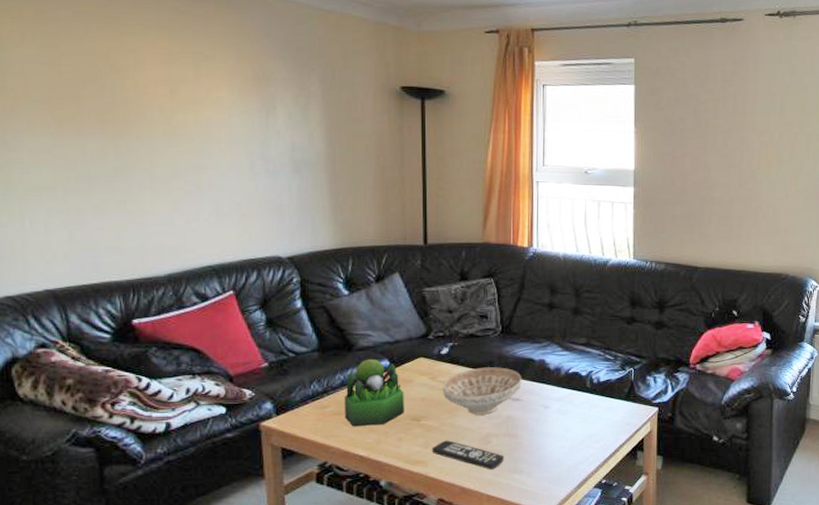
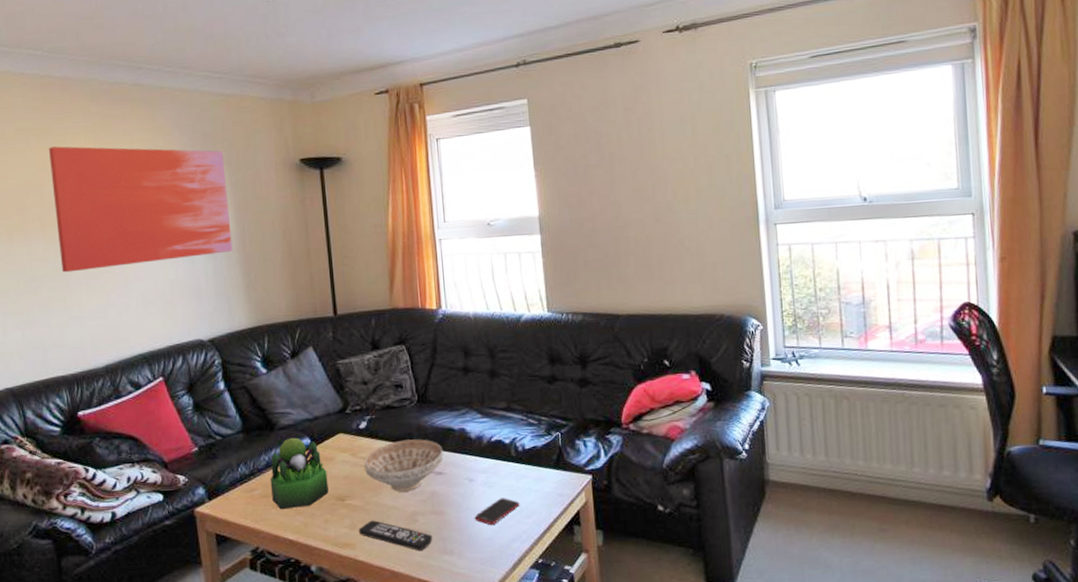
wall art: none [113,37,321,174] -> present [49,146,233,273]
cell phone: none [546,424,590,449] -> present [474,498,520,526]

